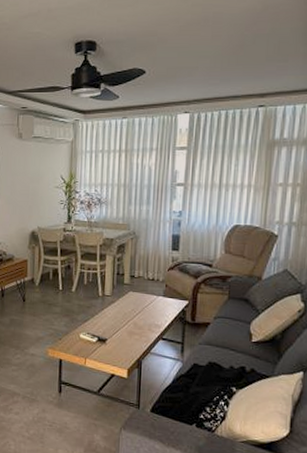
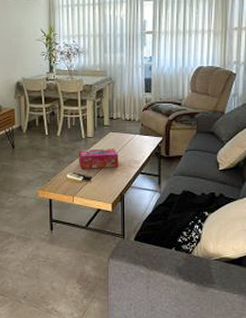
tissue box: none [93,308,138,331] -> present [78,148,118,169]

